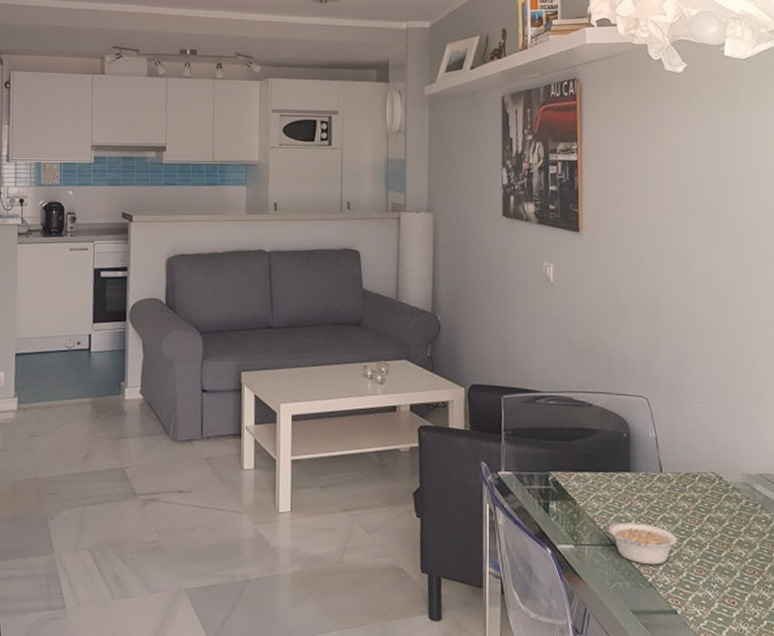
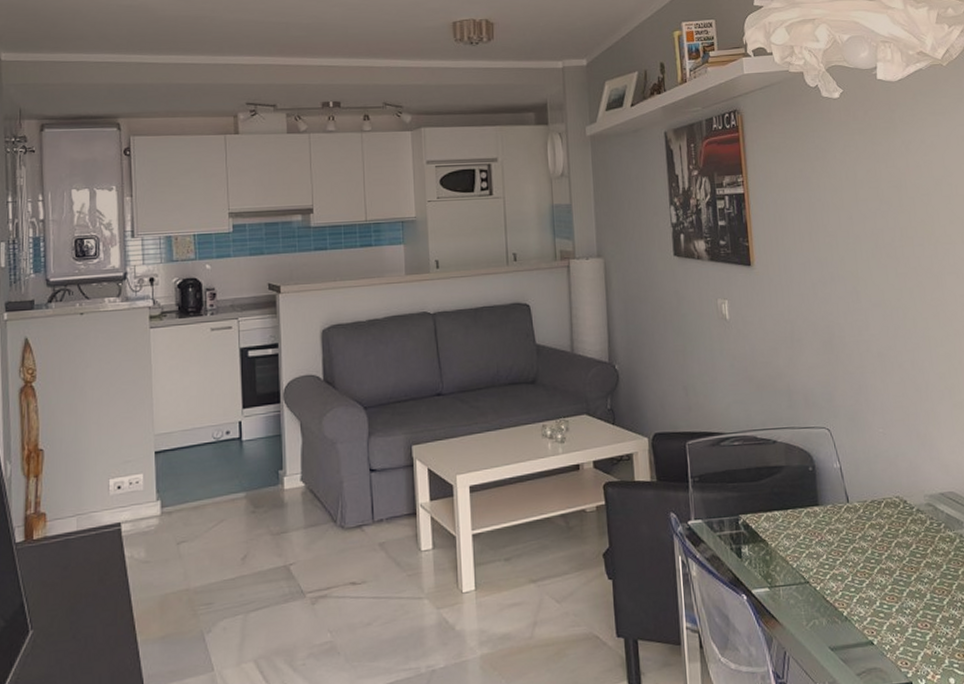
legume: present [608,522,682,565] -> none [801,556,873,599]

